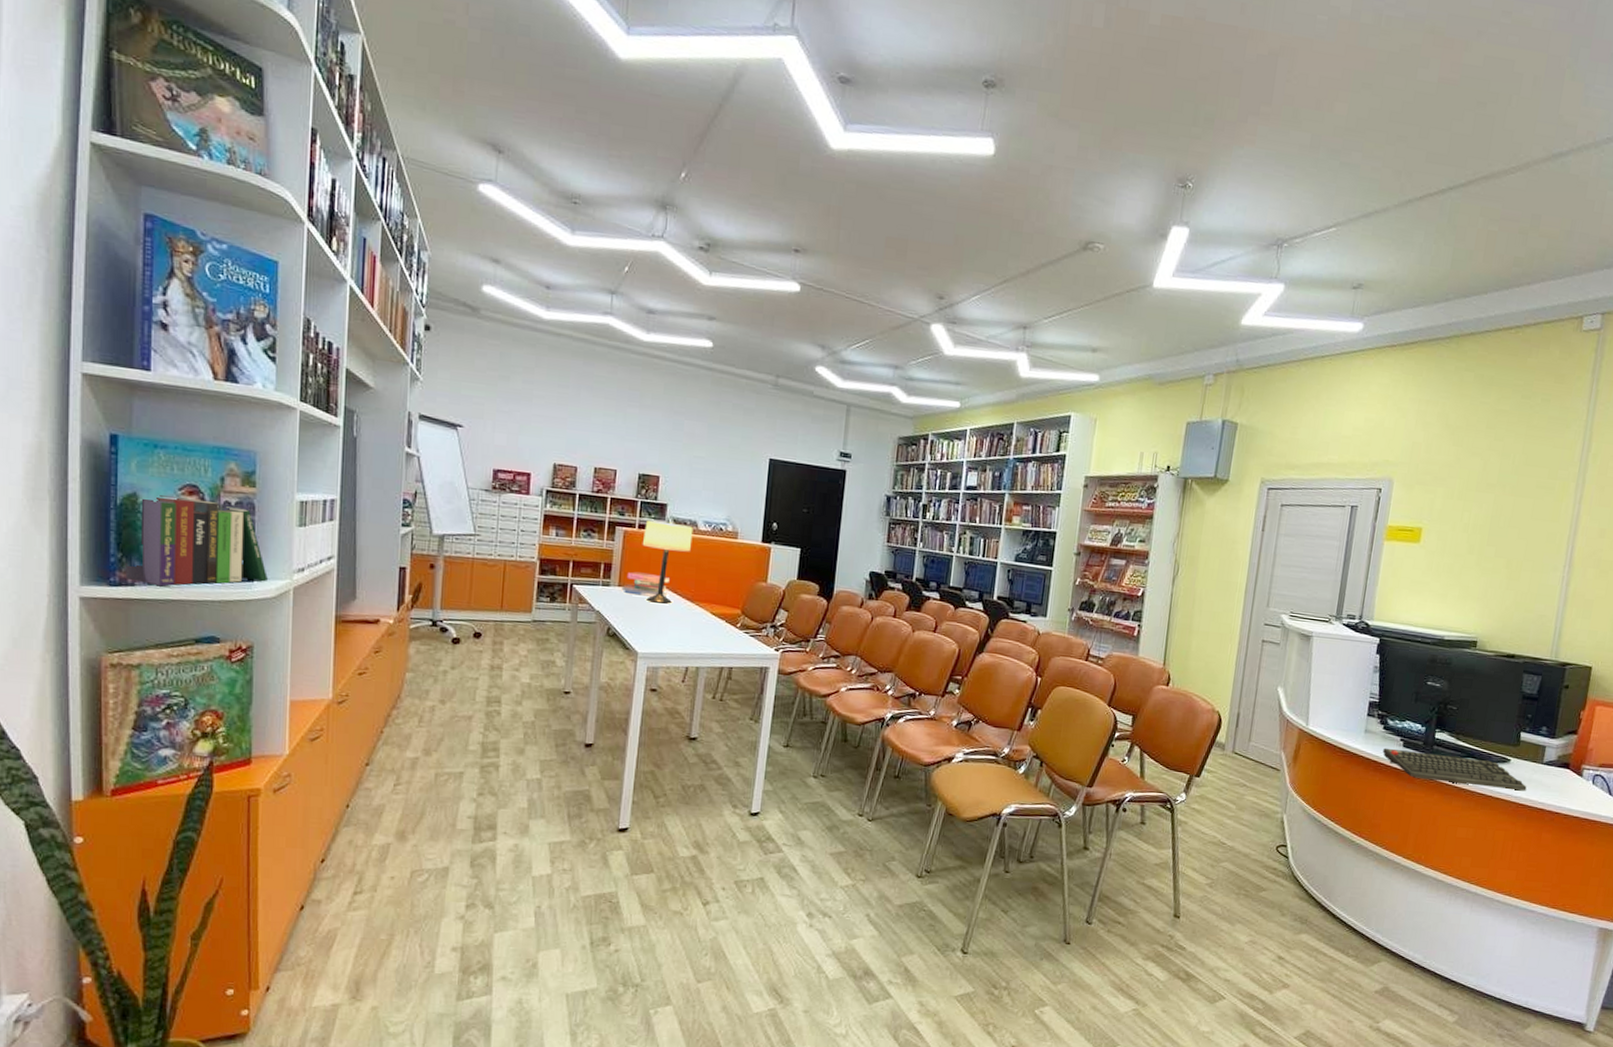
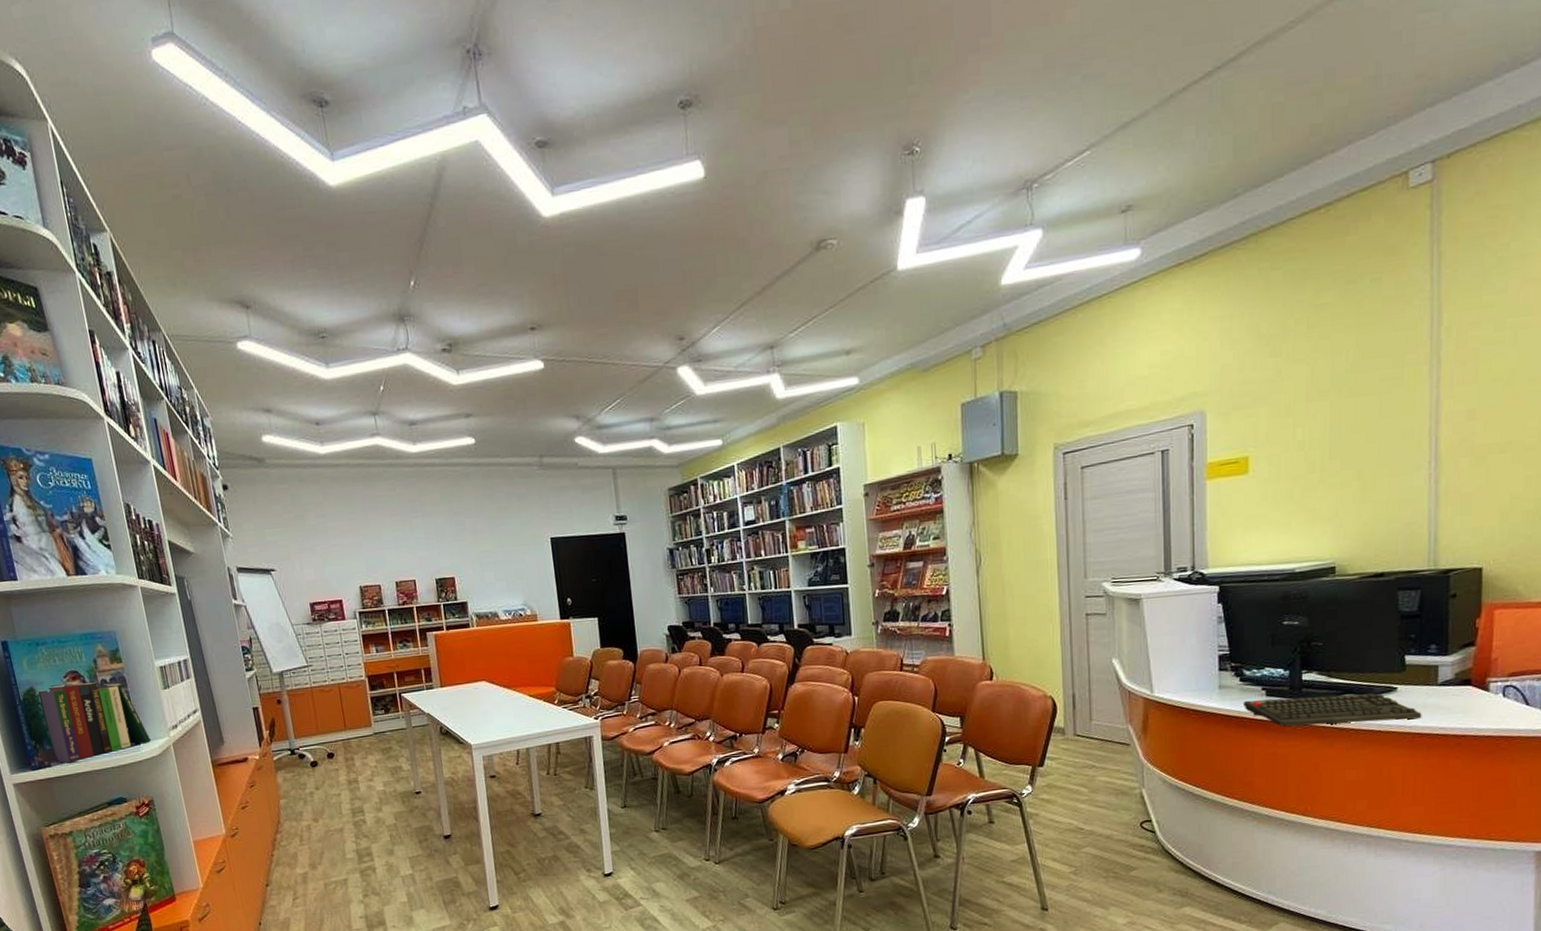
books: present [621,572,671,598] -> none [444,669,486,693]
table lamp: present [642,520,693,604] -> none [452,618,497,697]

